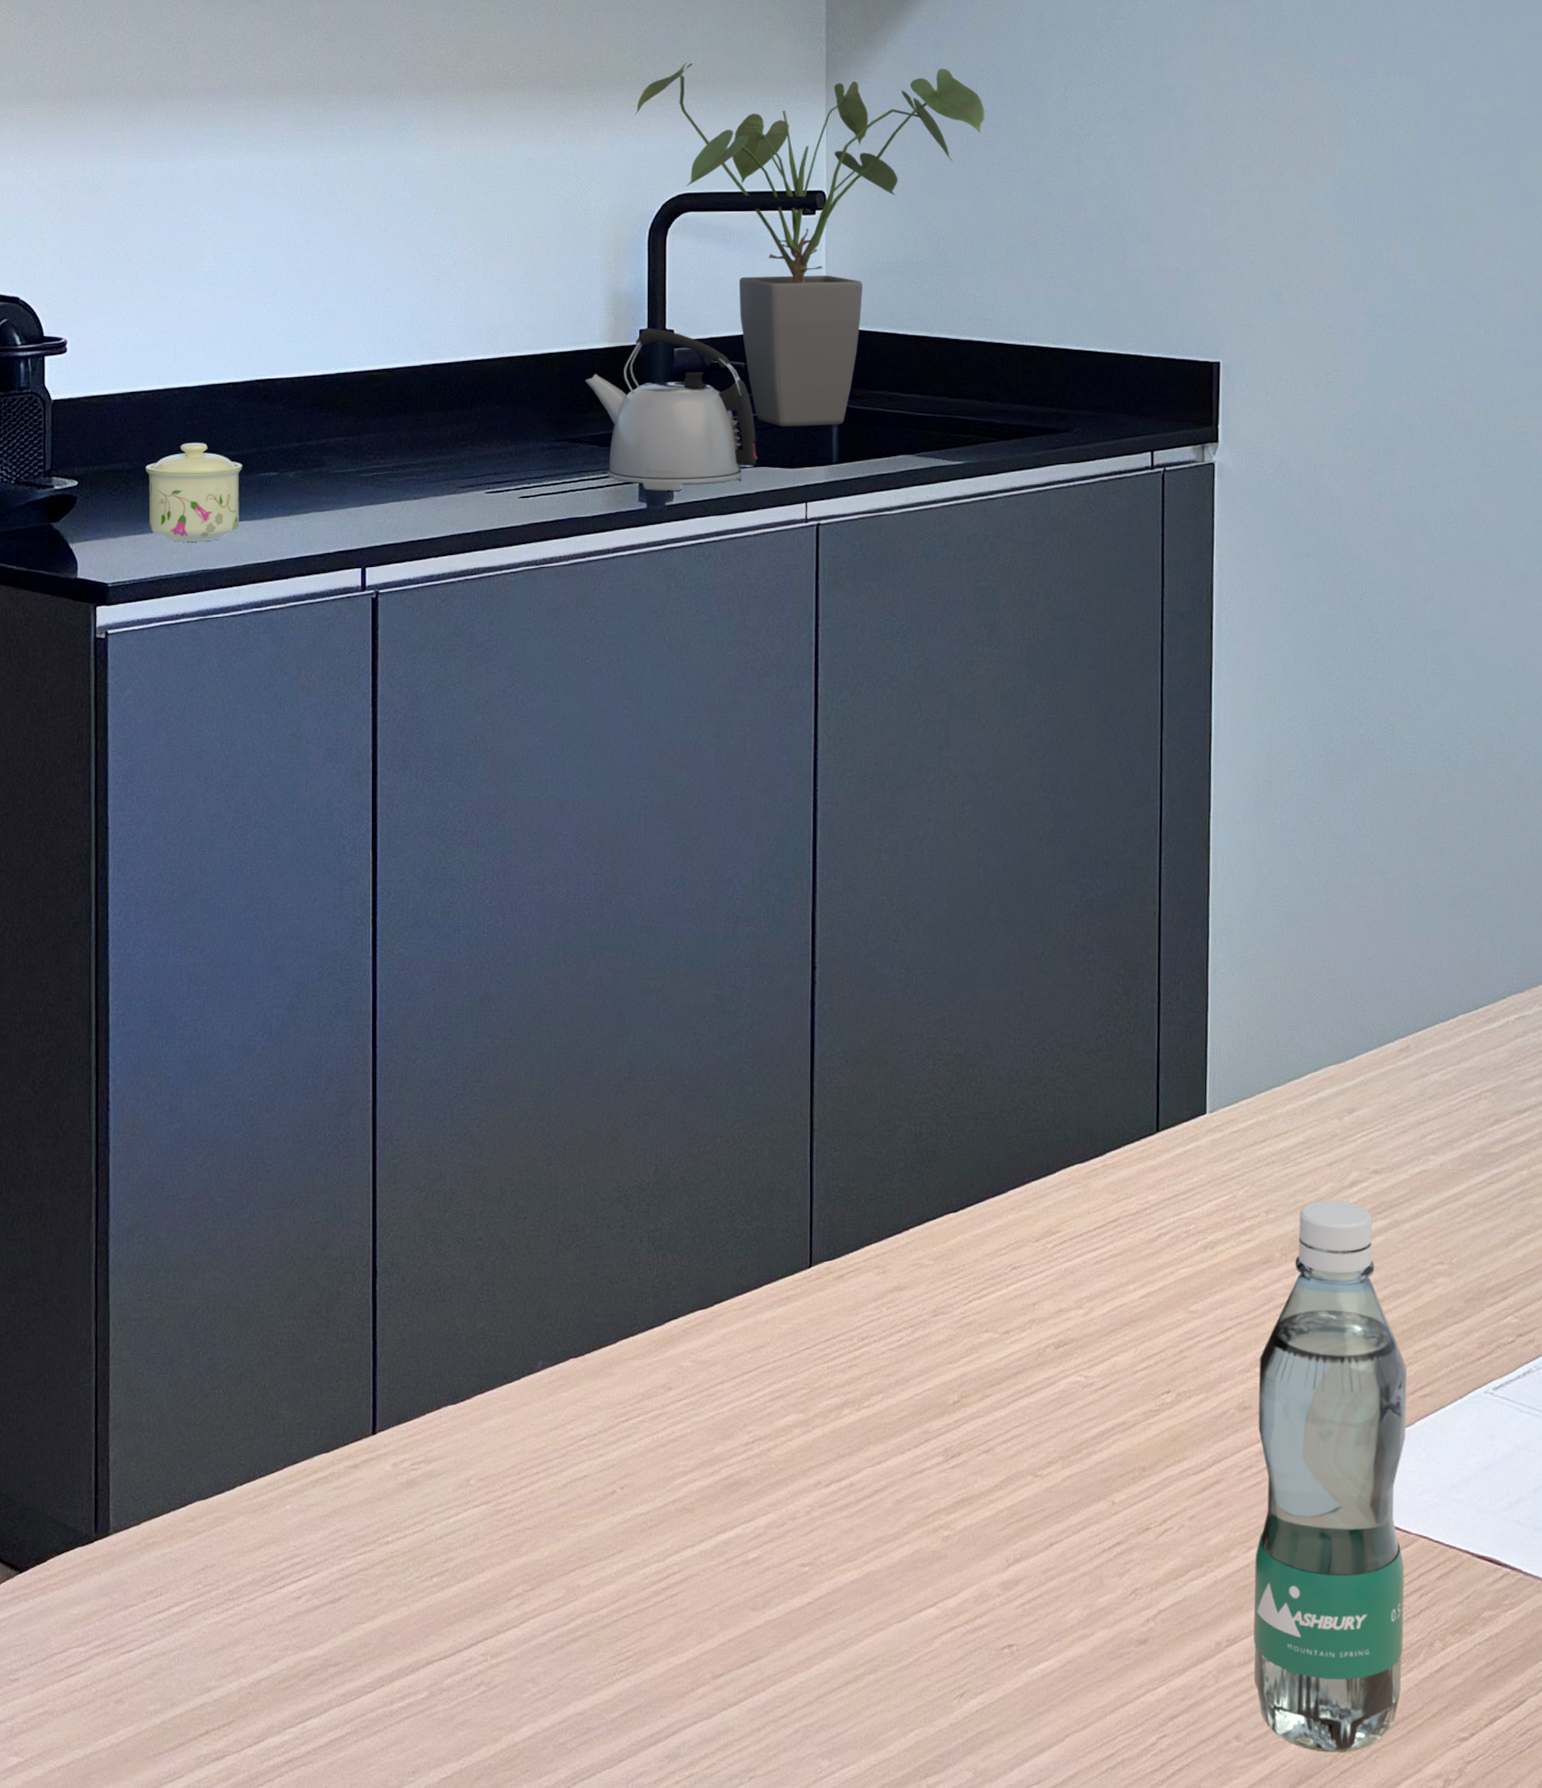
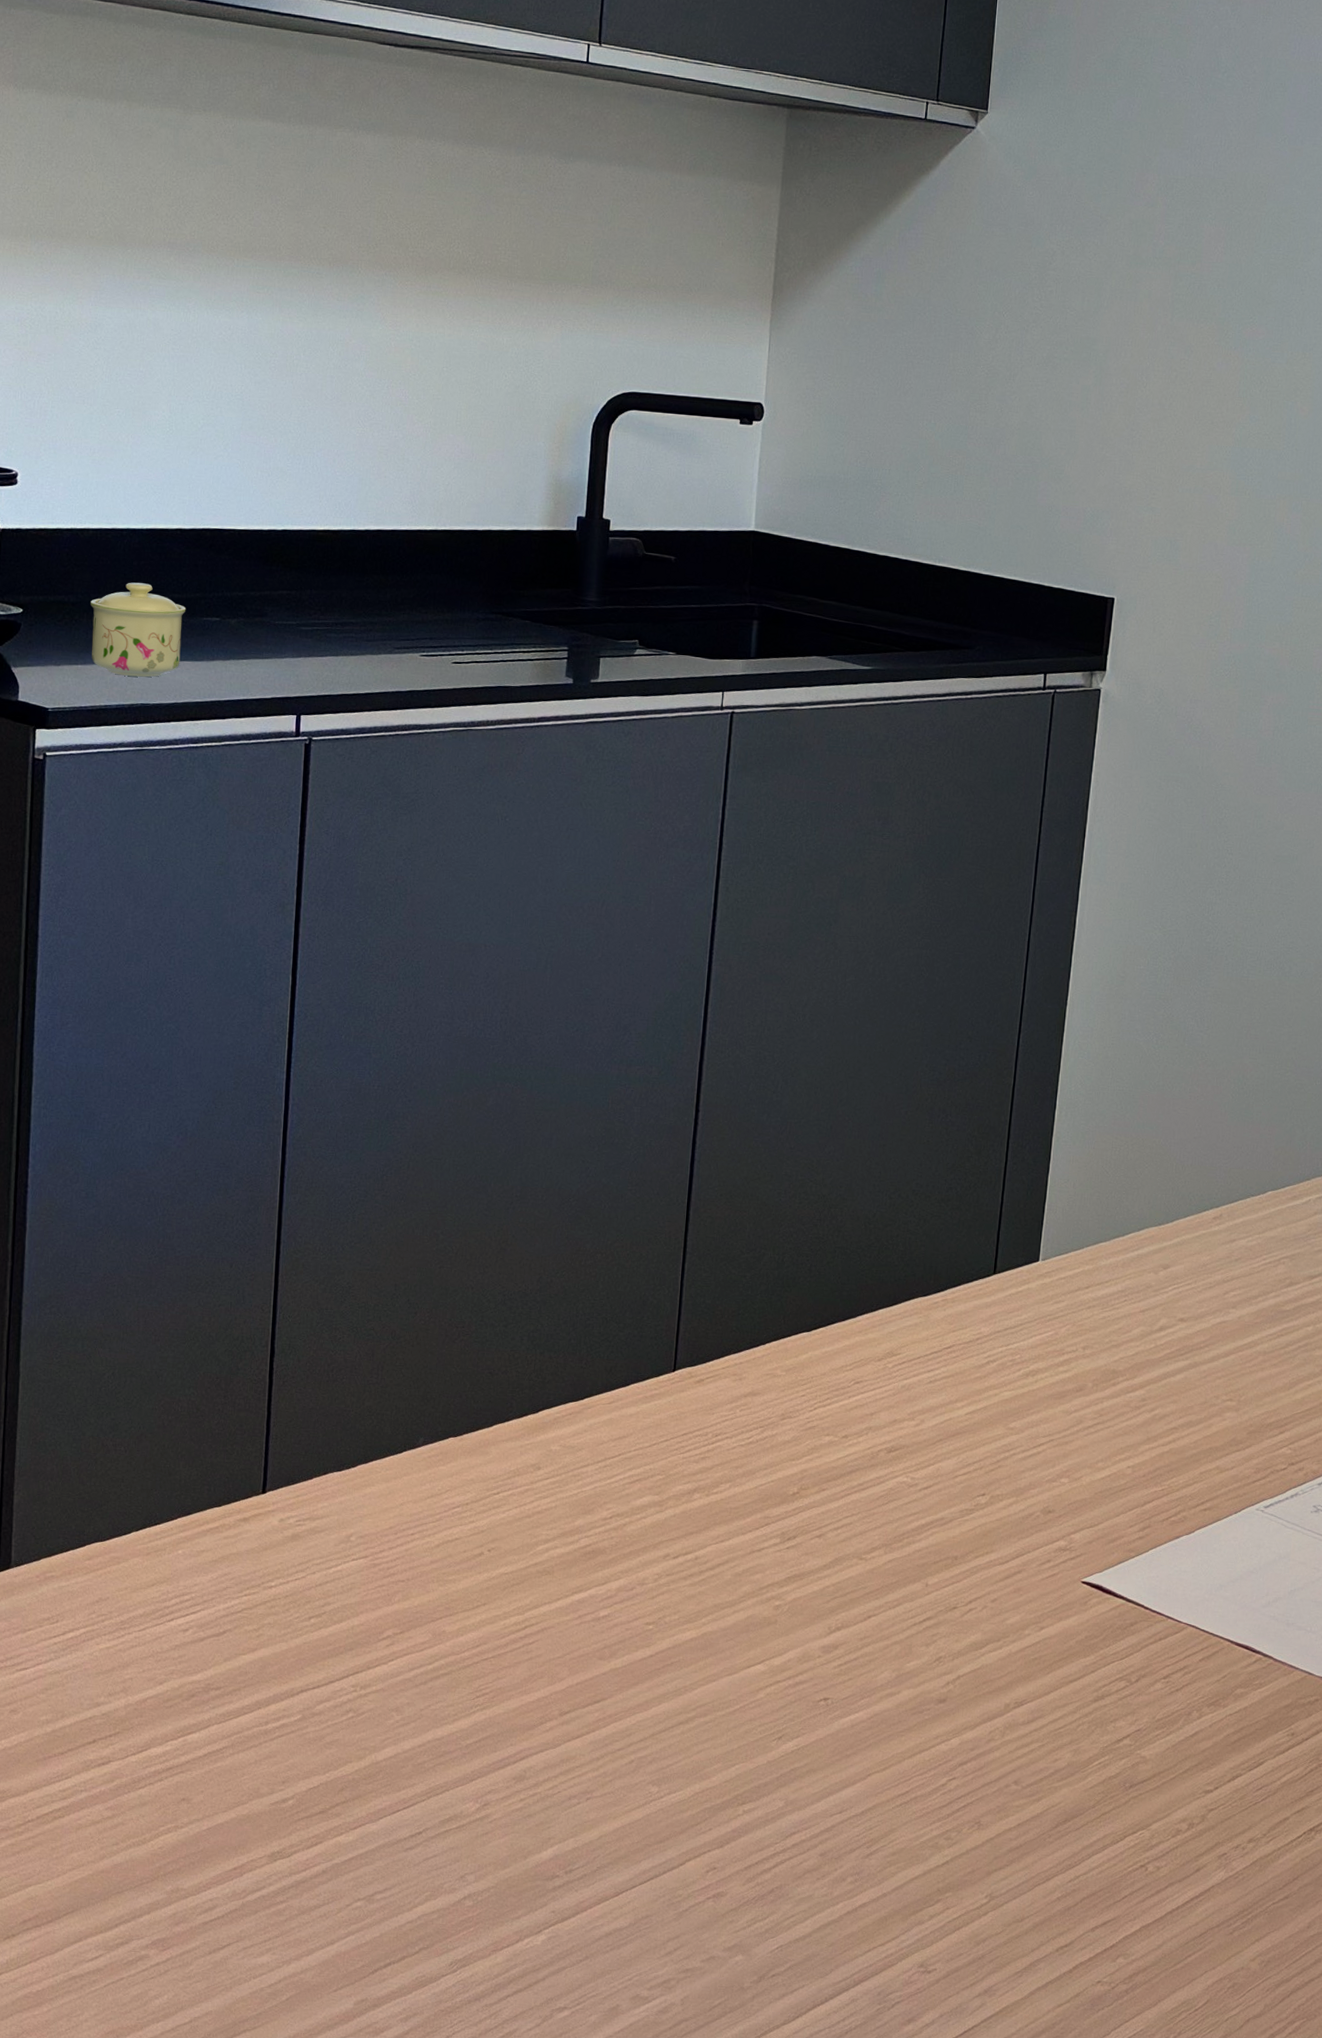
kettle: present [584,327,758,491] -> none [522,515,681,670]
house plant: present [635,62,985,428] -> none [588,267,919,623]
bottle: present [1253,1200,1408,1753] -> none [1035,1341,1193,1799]

